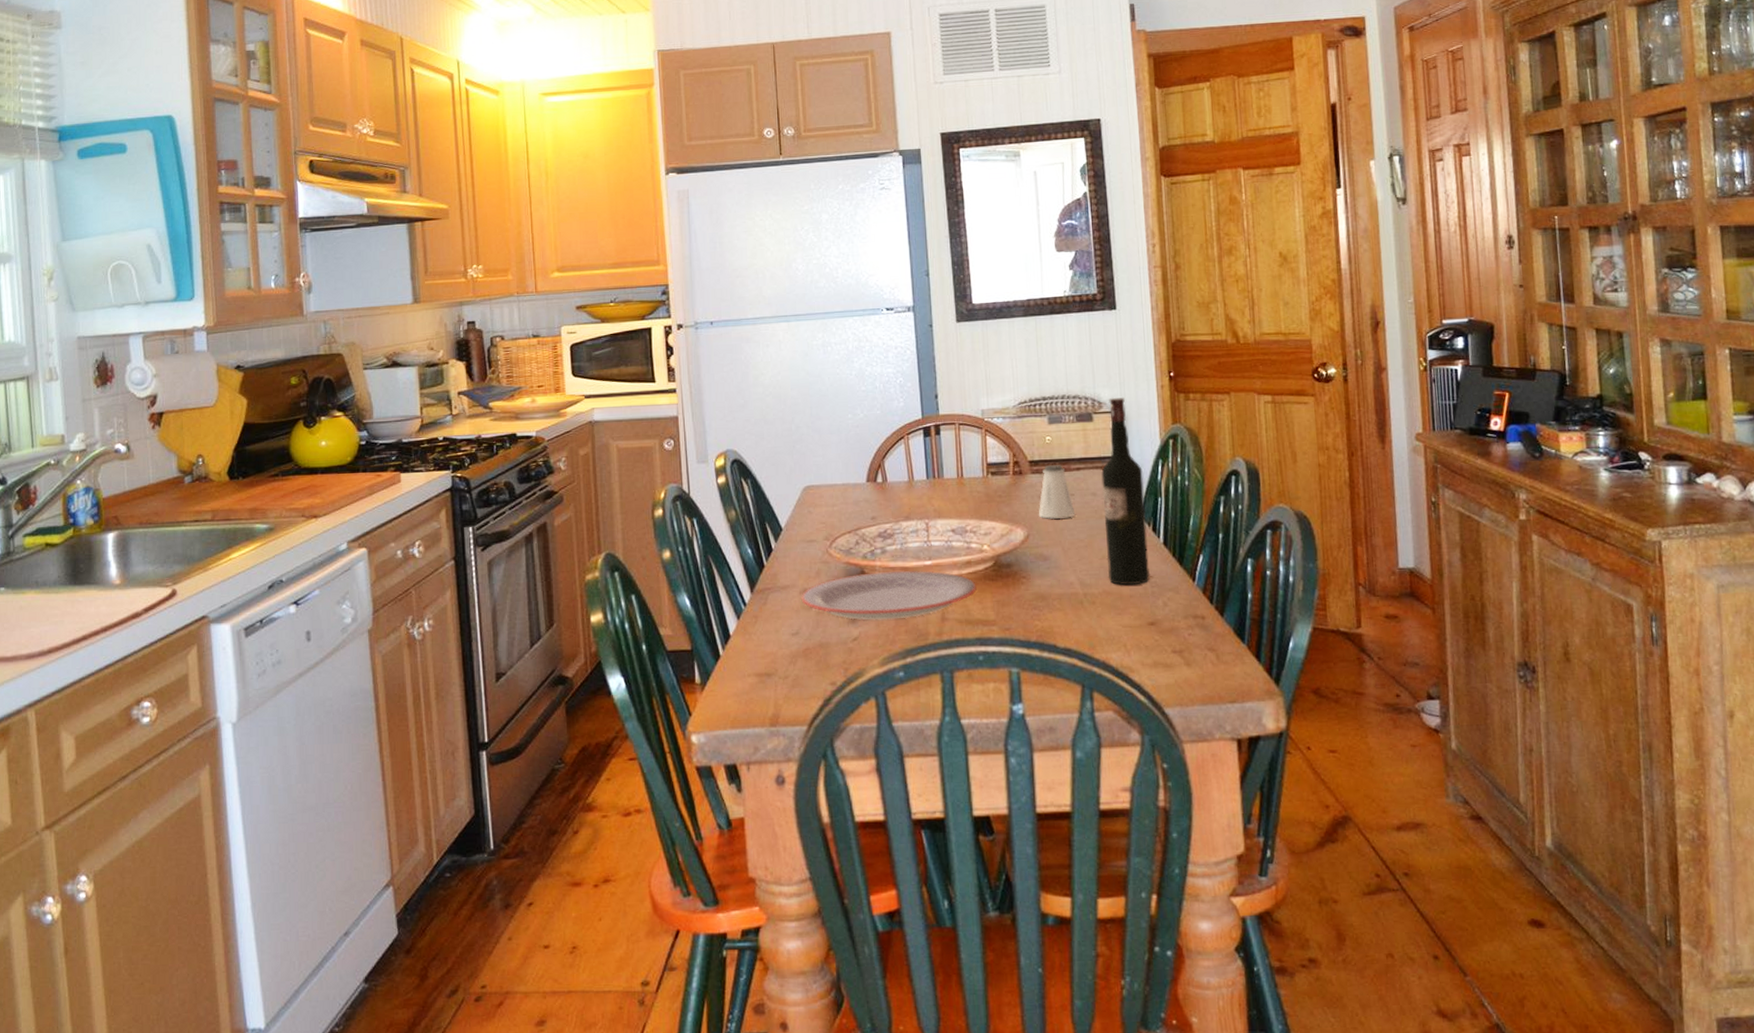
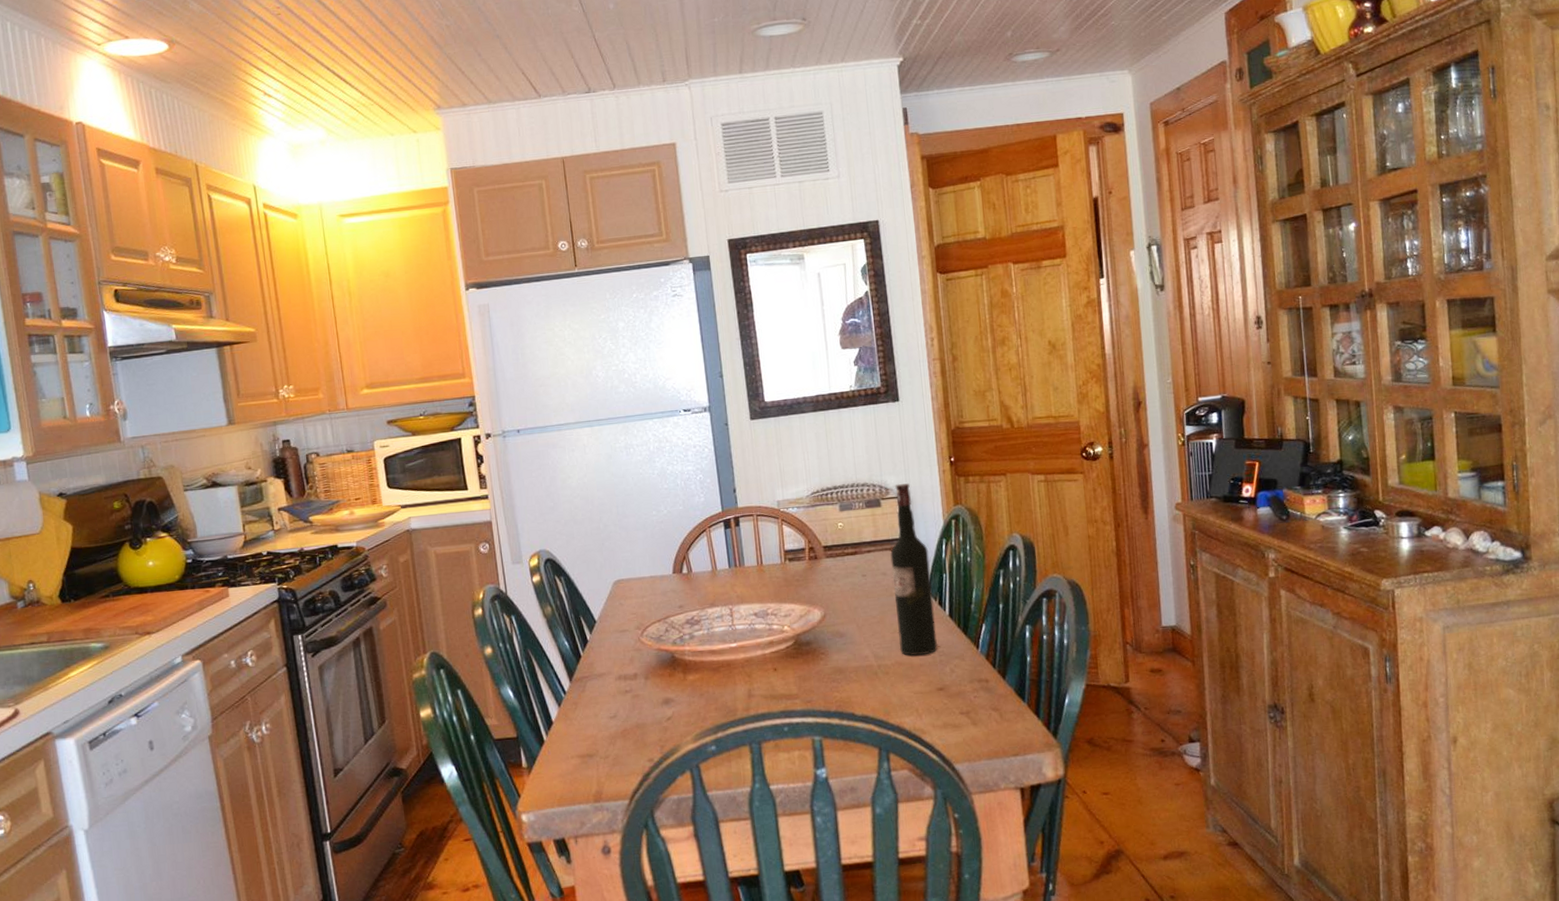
plate: present [801,570,977,620] -> none [617,652,779,701]
saltshaker: present [1038,464,1076,519] -> none [833,547,868,599]

